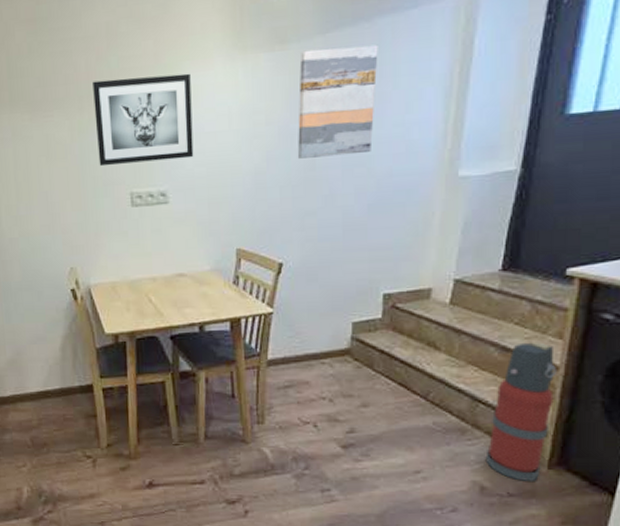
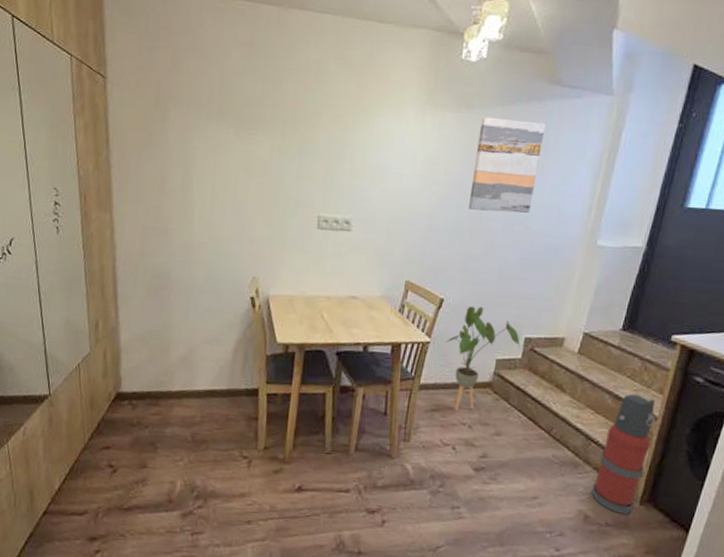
wall art: present [93,73,194,167] -> none [293,110,386,194]
house plant: none [290,265,378,385] -> present [445,305,520,411]

